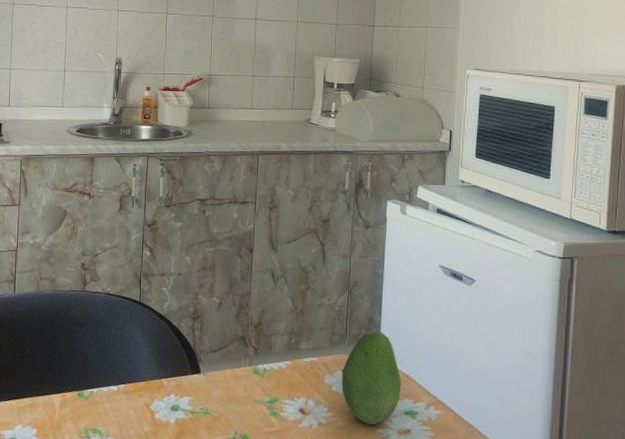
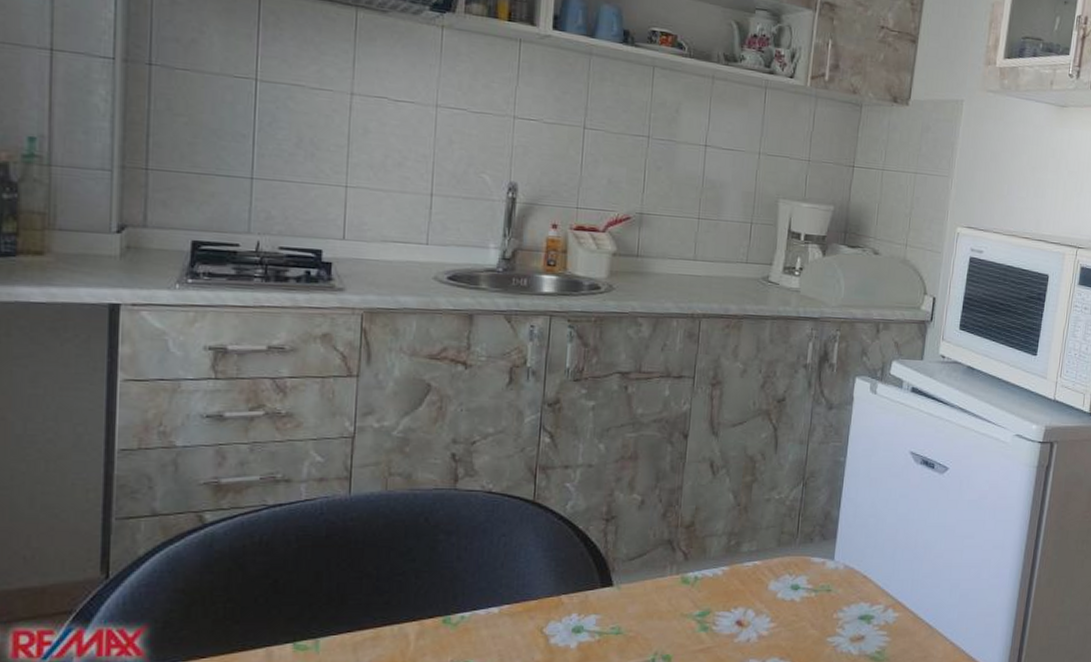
fruit: present [341,330,402,426] -> none [788,527,858,634]

